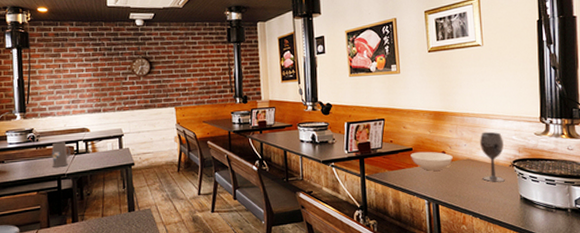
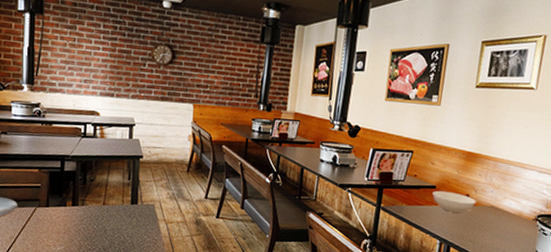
beer mug: present [51,142,71,168] -> none [57,121,78,149]
wine glass: present [480,131,505,182] -> none [502,181,534,235]

